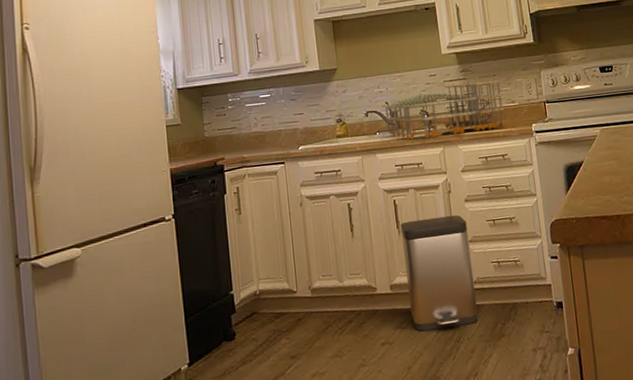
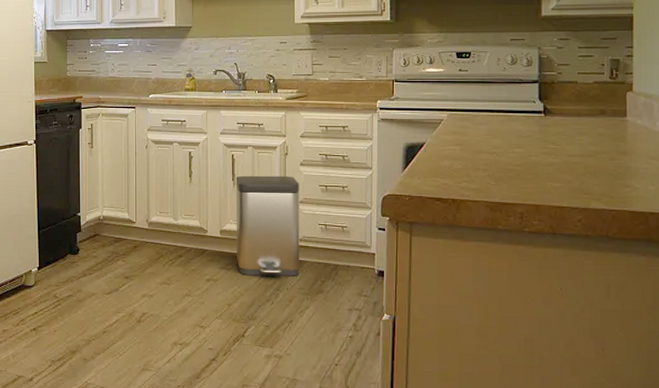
dish rack: present [384,80,506,140] -> none [233,53,351,102]

